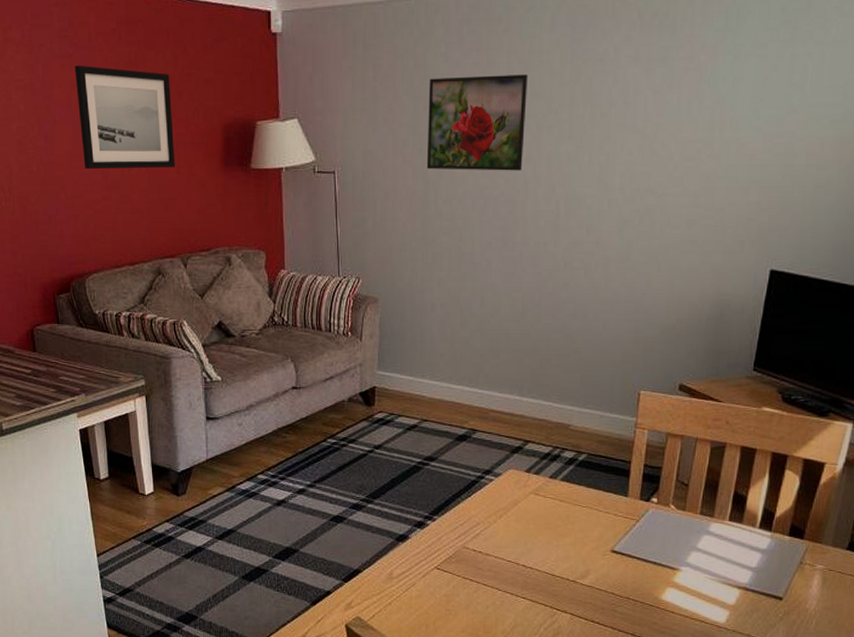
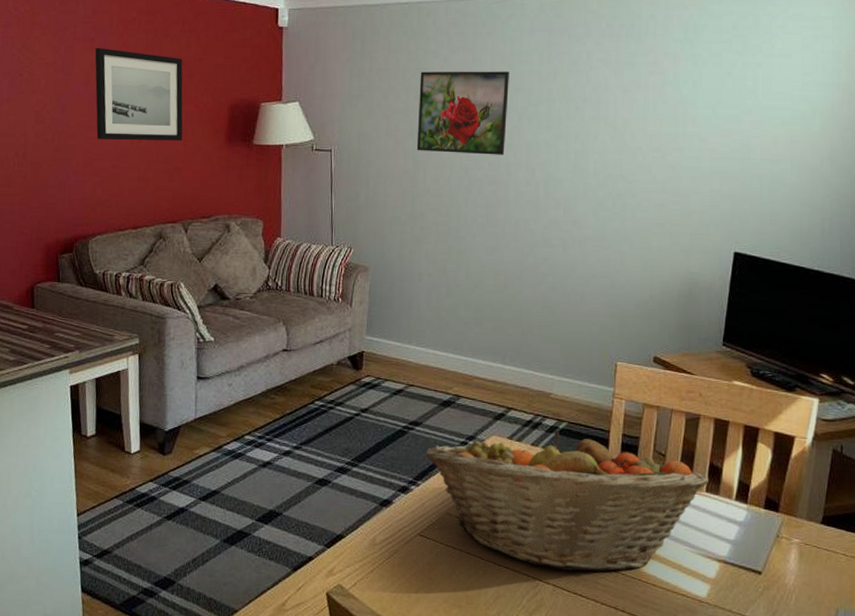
fruit basket: none [441,462,732,600] -> present [425,430,708,572]

